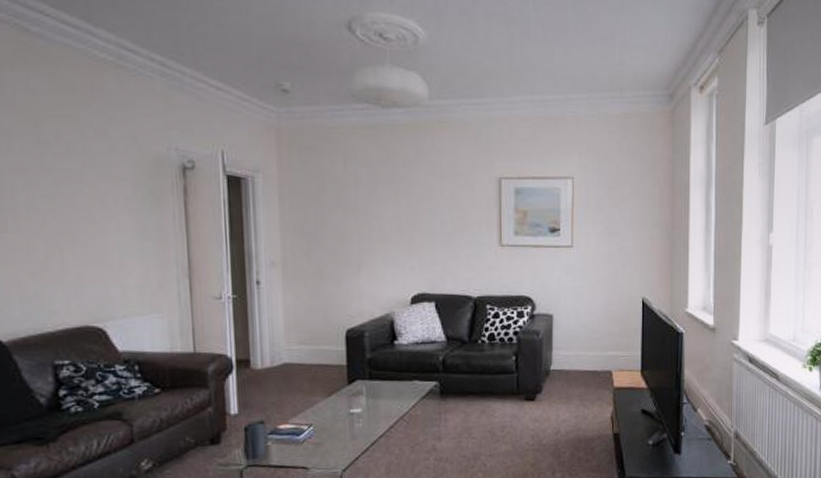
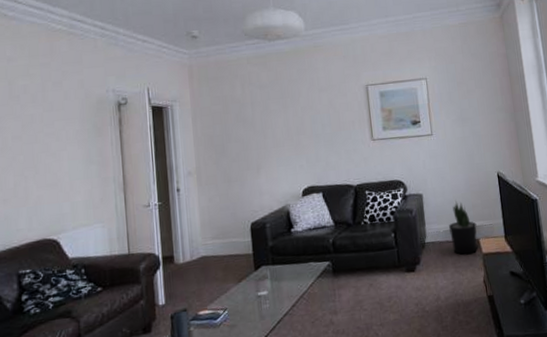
planter: none [578,326,611,388] -> present [448,201,478,255]

